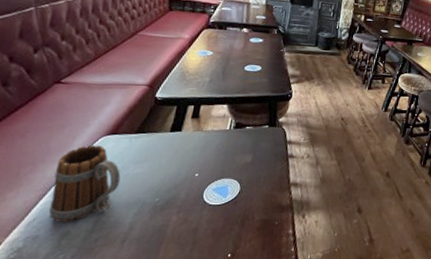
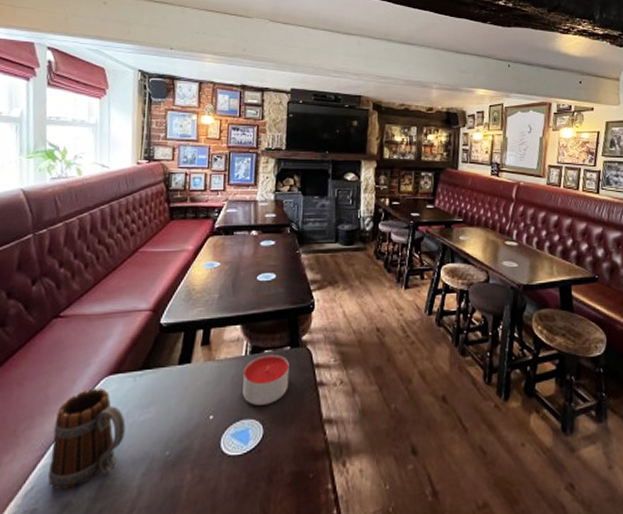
candle: none [225,129,267,169] -> present [243,353,289,405]

